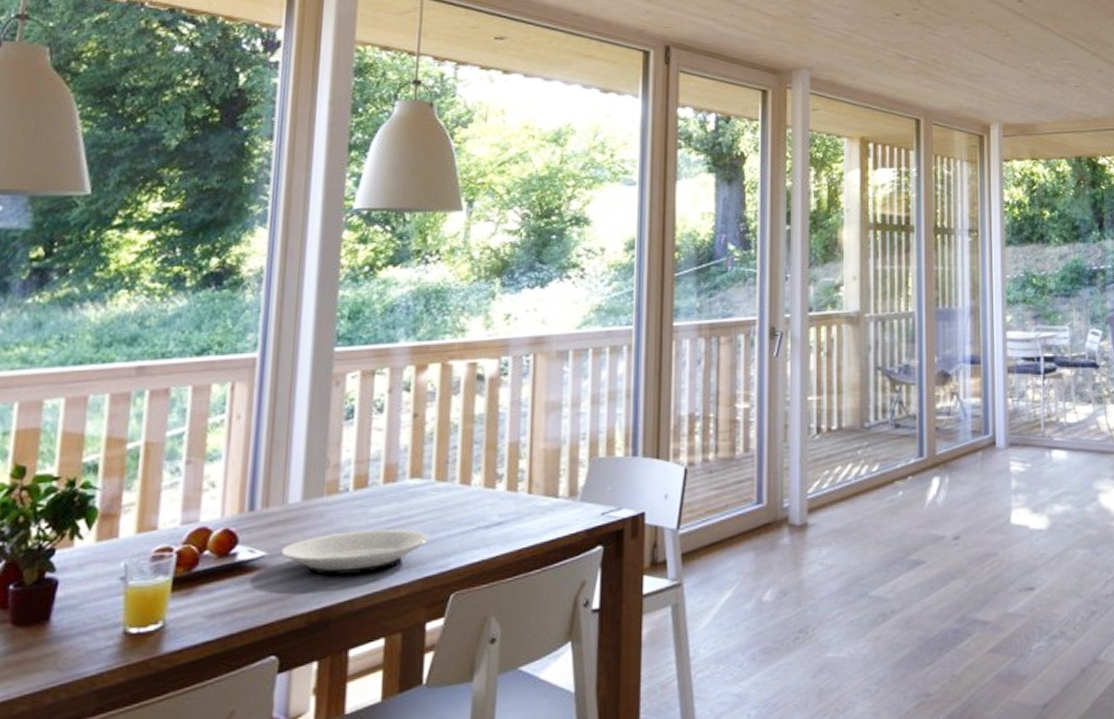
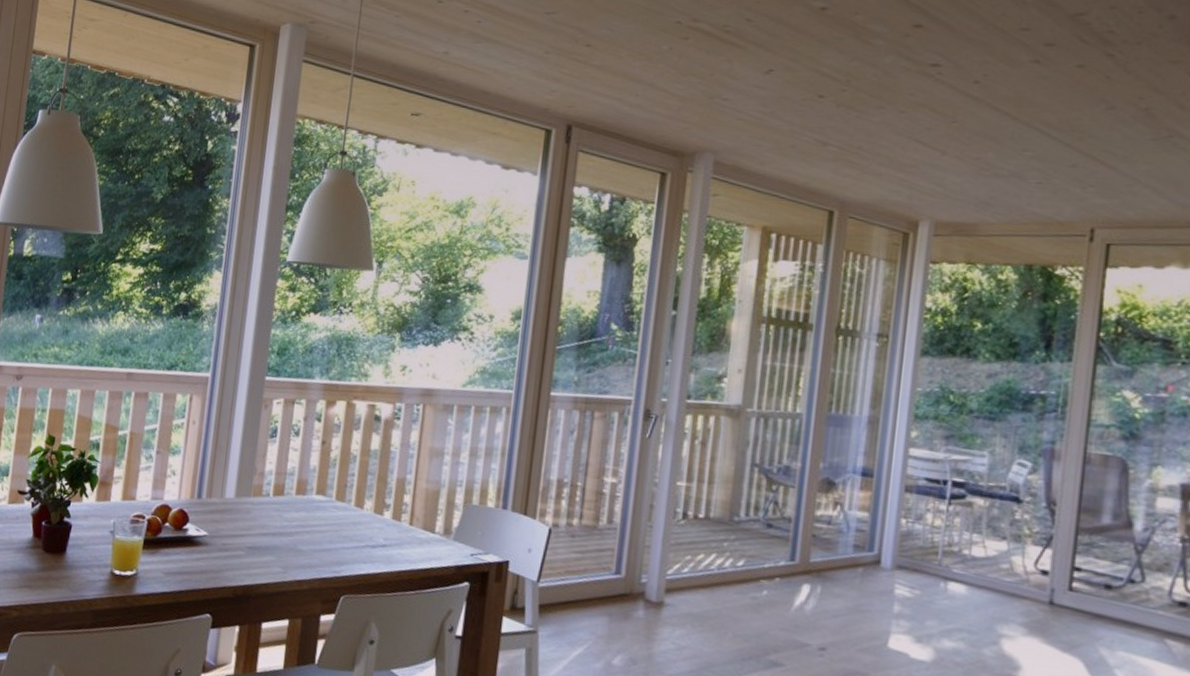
plate: present [280,529,429,576] -> none [218,527,327,565]

